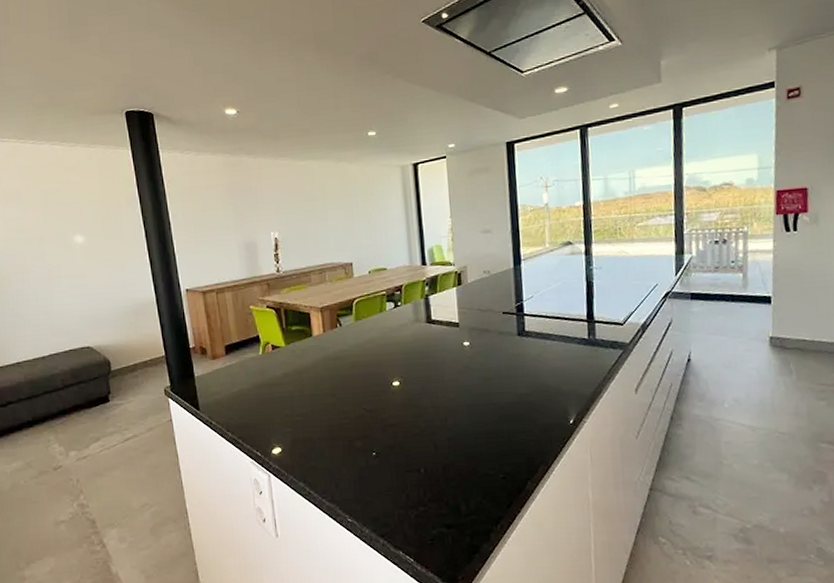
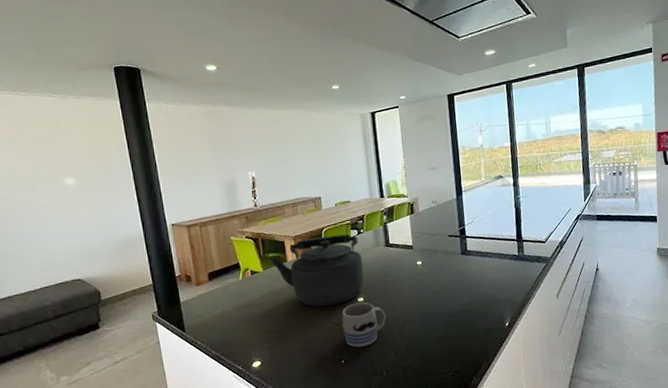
kettle: none [292,306,401,390] -> present [268,234,364,307]
mug: none [374,386,426,438] -> present [342,302,386,347]

